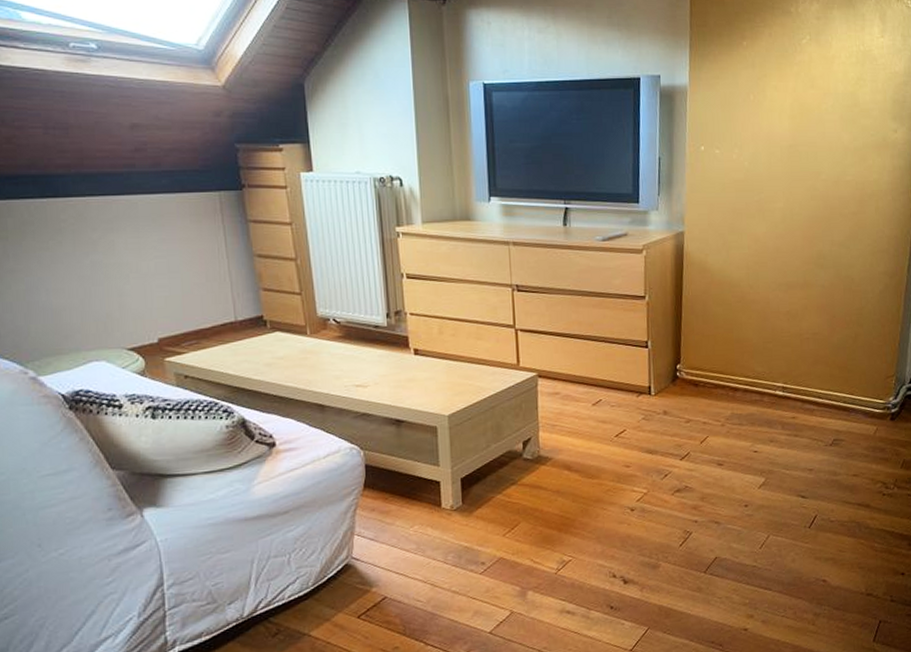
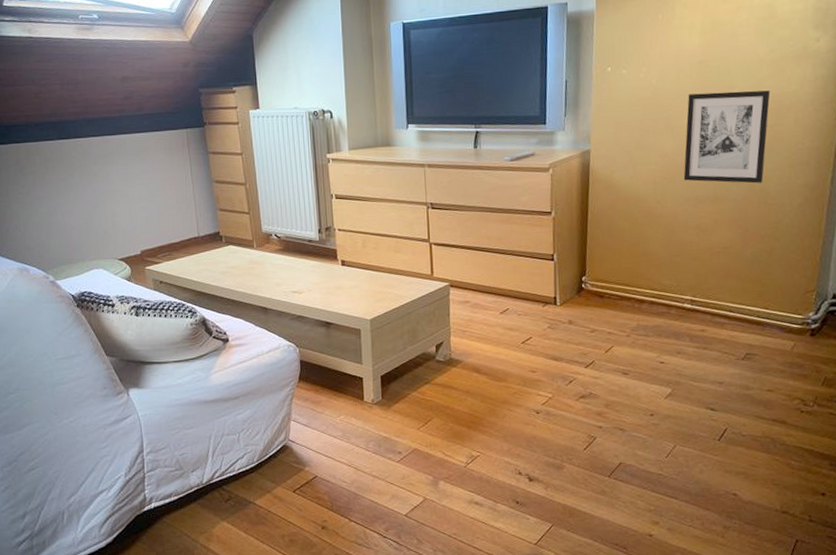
wall art: none [775,177,854,270] -> present [683,90,771,184]

